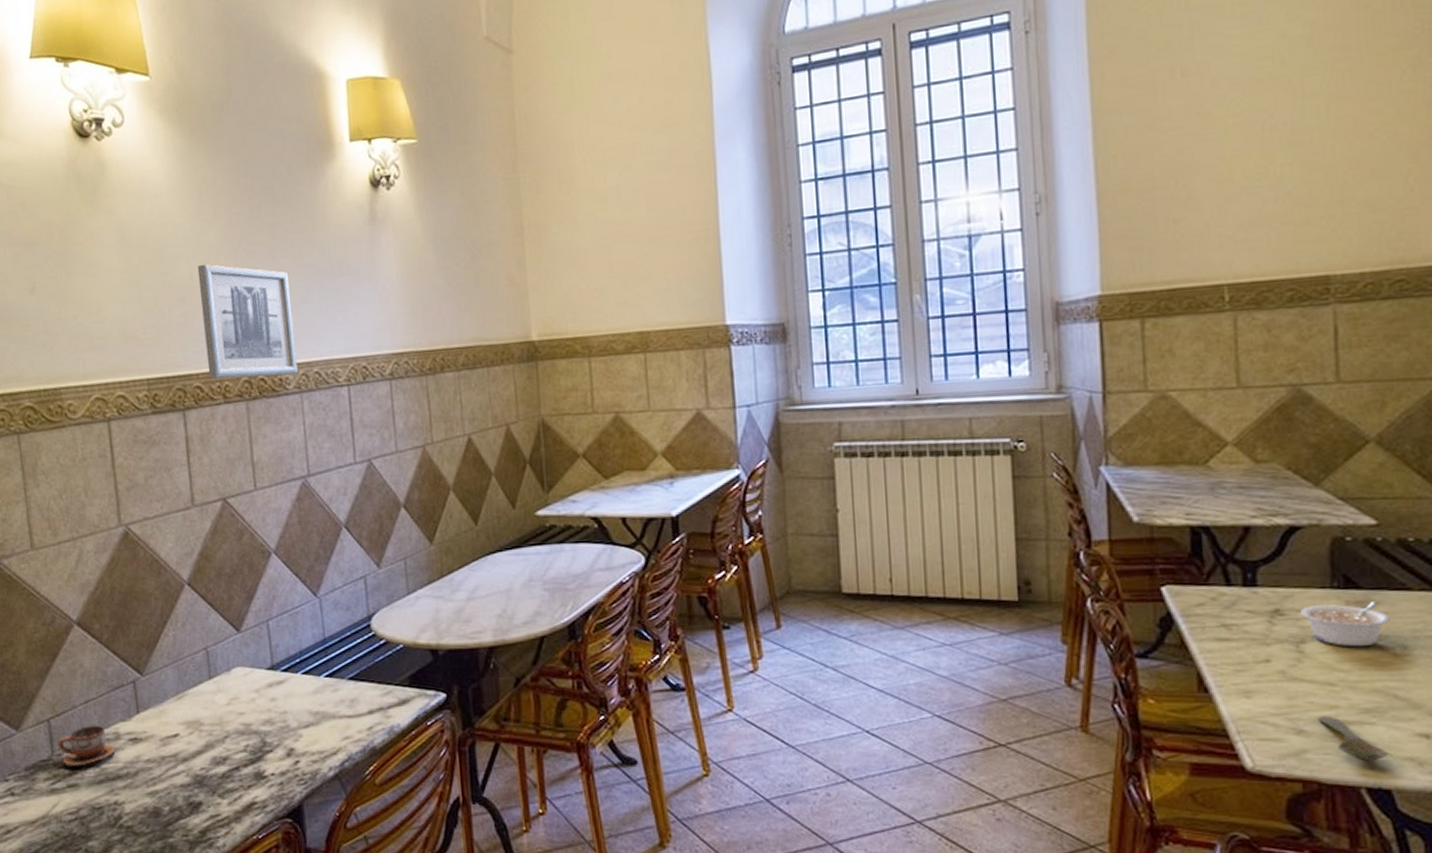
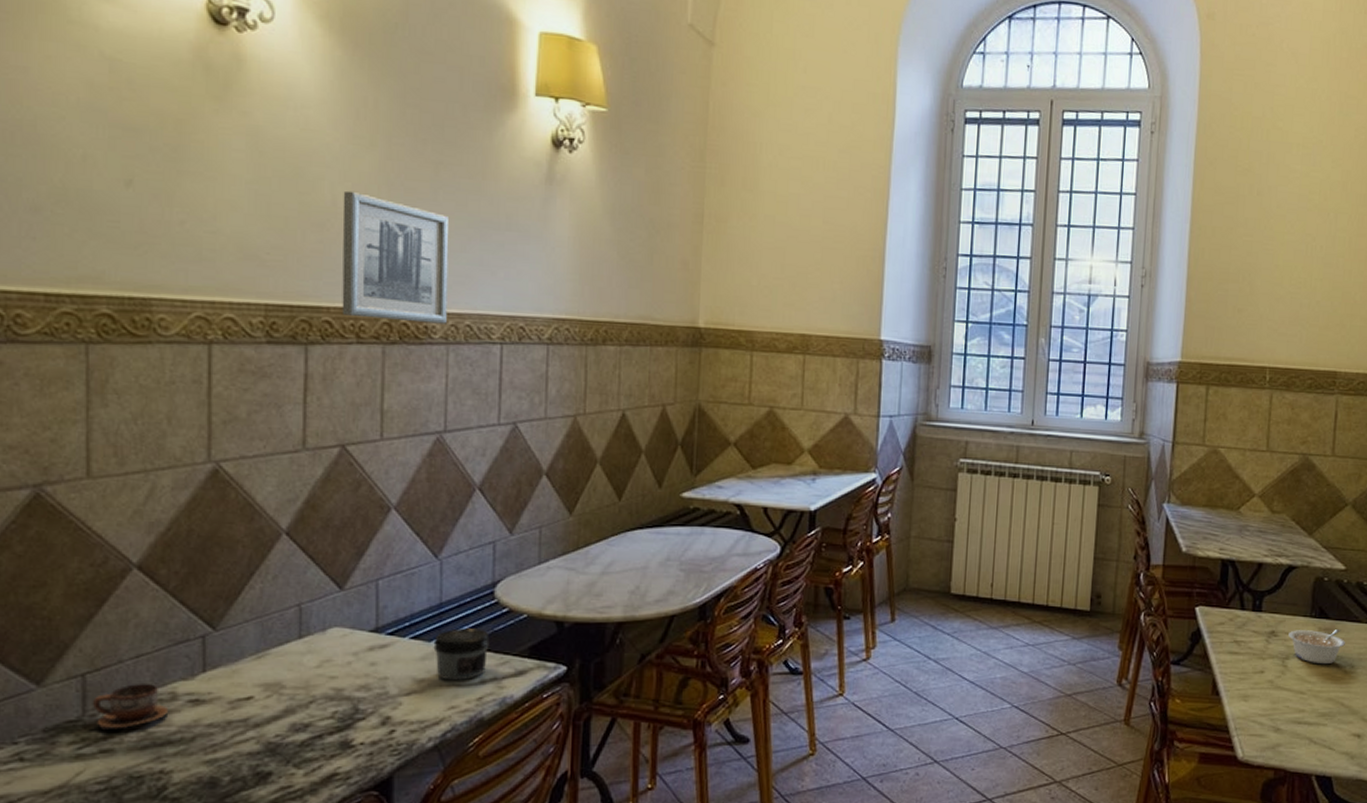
jar: none [322,661,372,712] -> present [433,628,490,681]
spoon: present [1318,716,1389,762] -> none [1290,718,1333,755]

